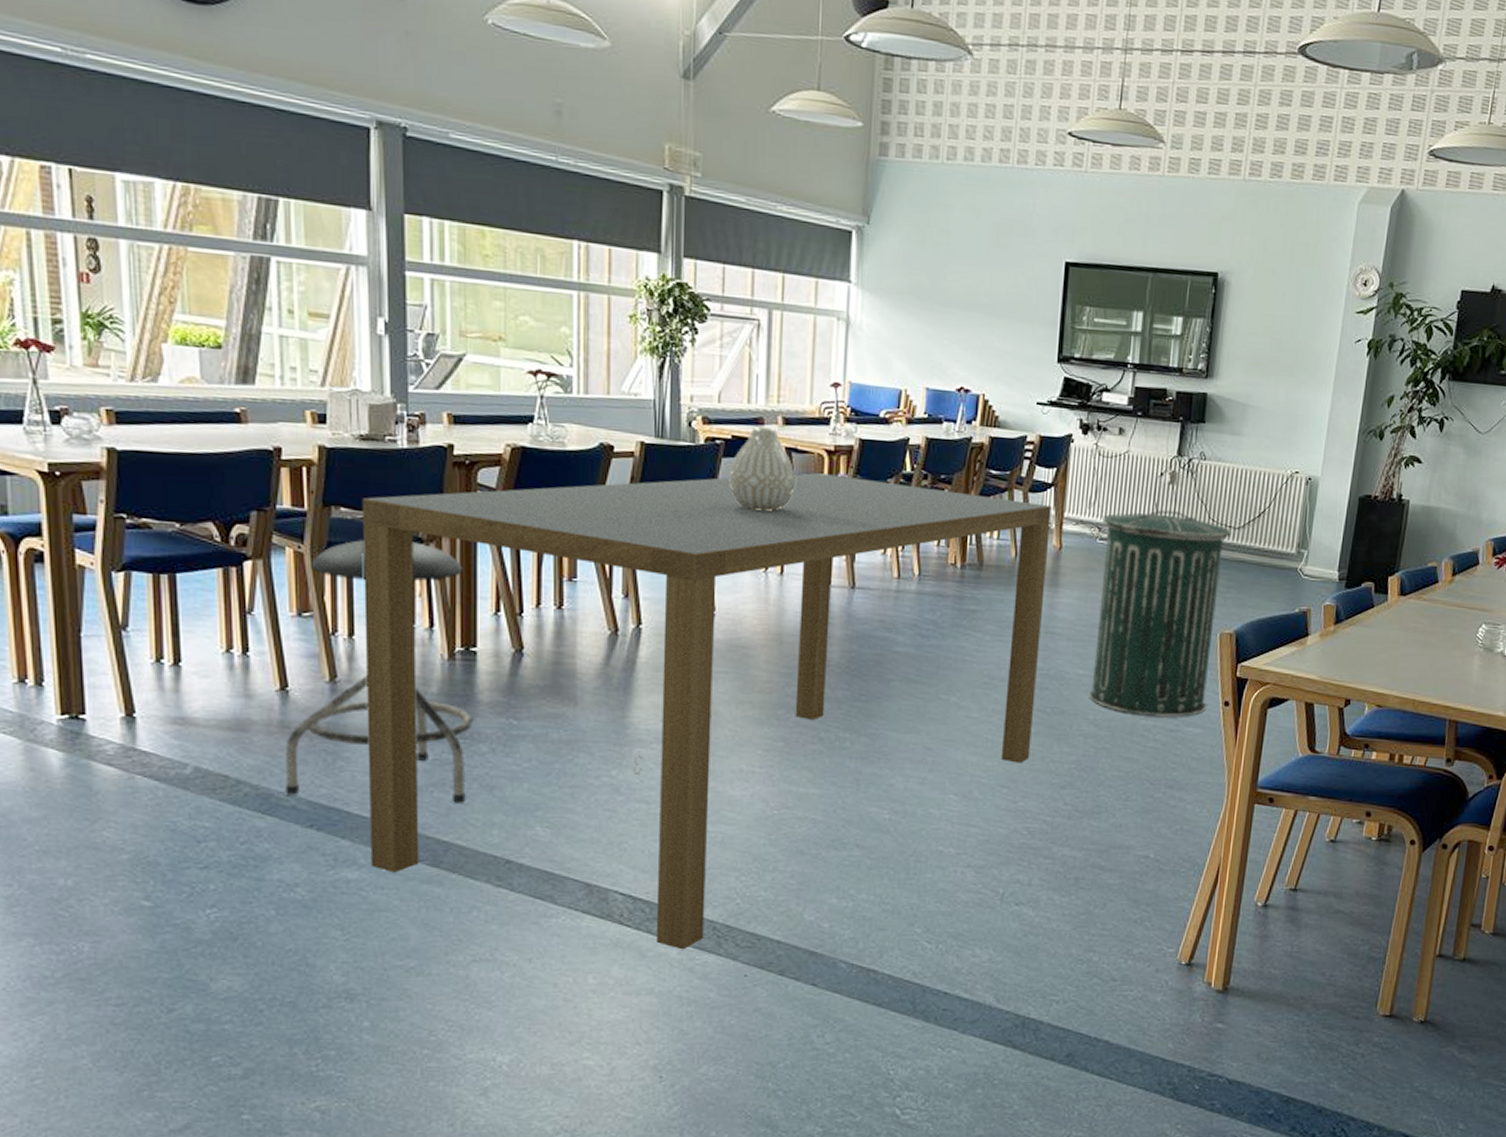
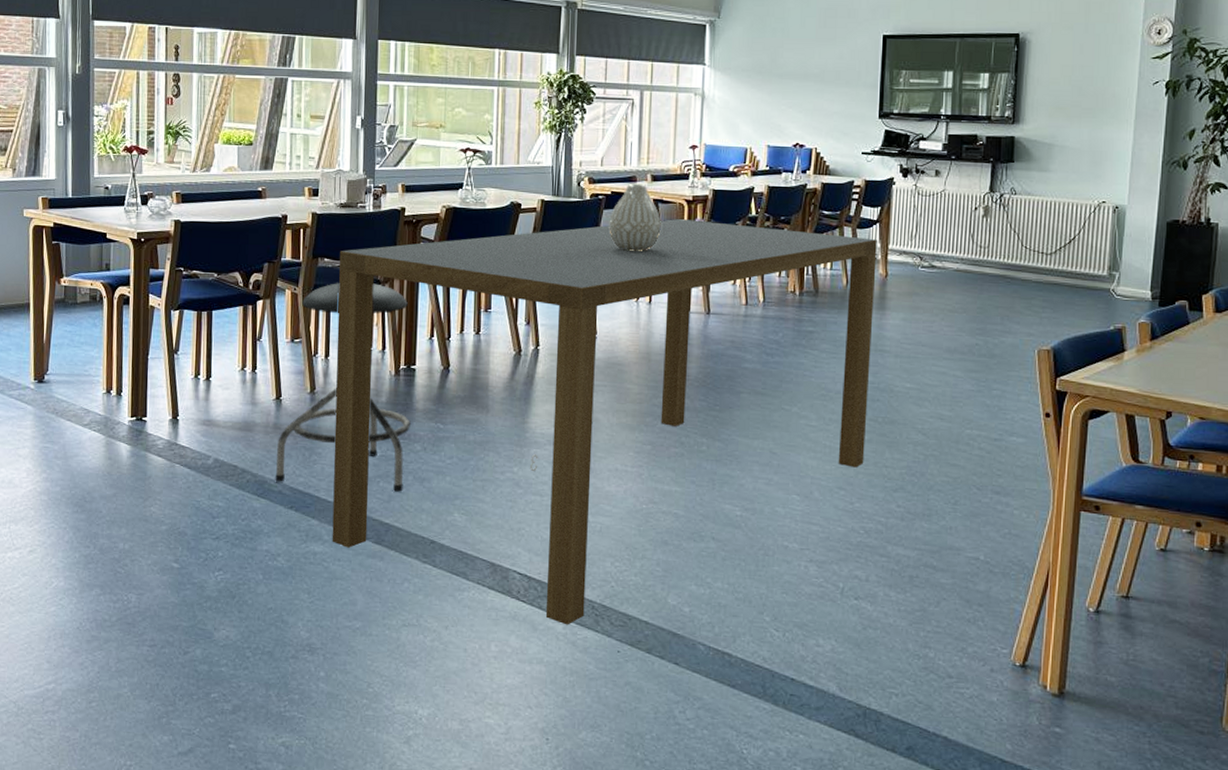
trash can: present [1088,510,1232,718] -> none [916,240,1044,428]

